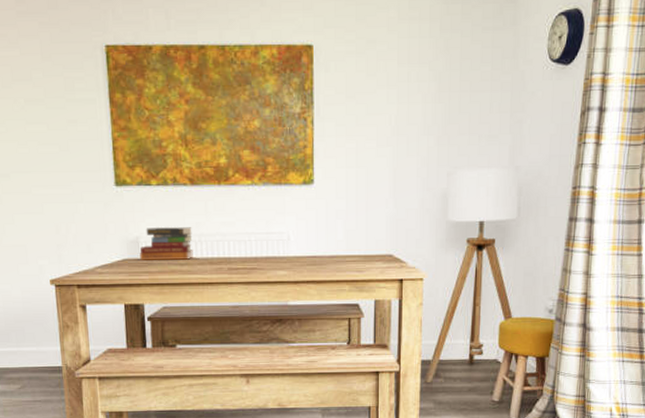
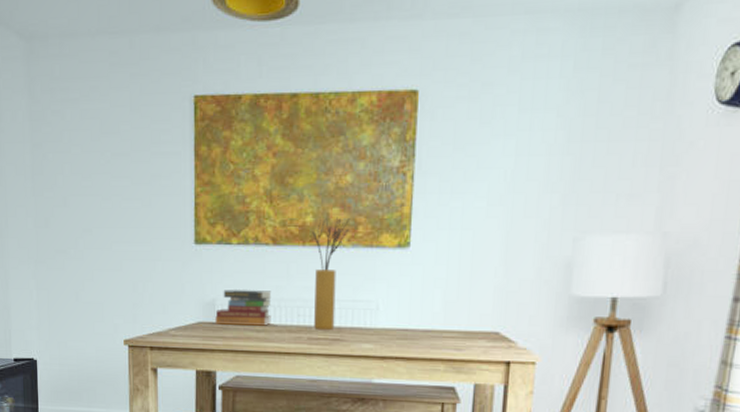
vase: none [226,158,260,261] -> present [312,217,351,331]

